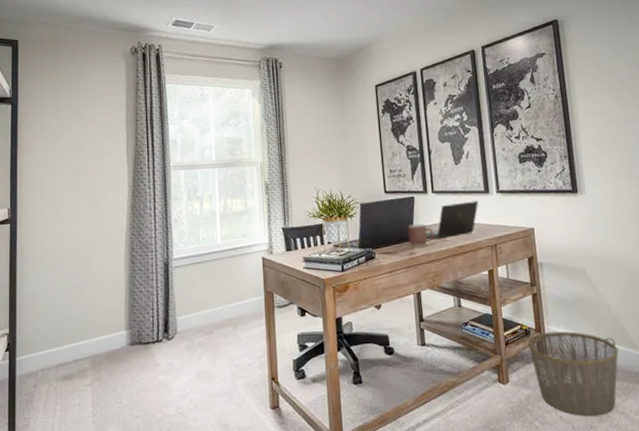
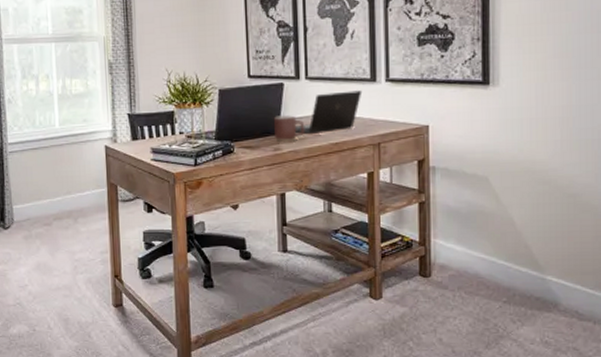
basket: present [527,331,619,417] -> none [407,246,519,342]

